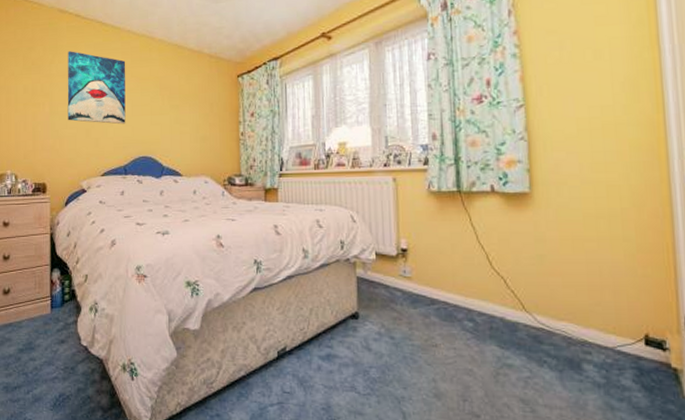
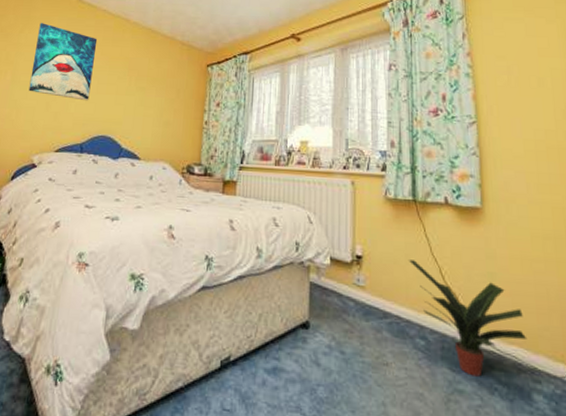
potted plant: none [455,249,578,352] -> present [409,260,528,377]

